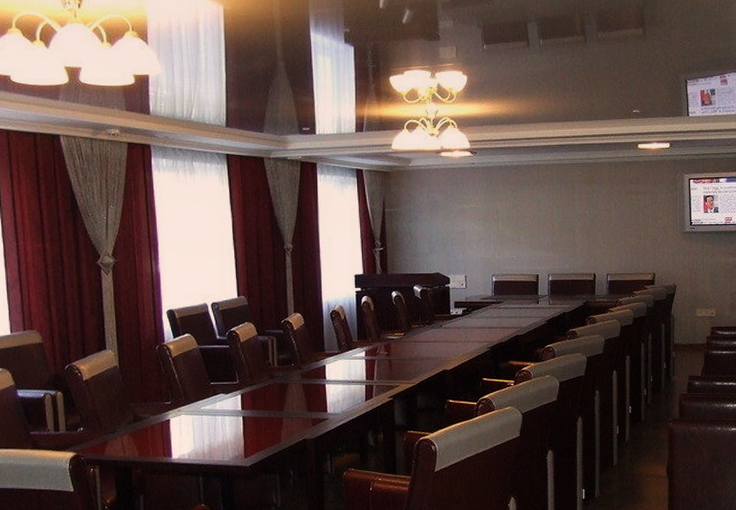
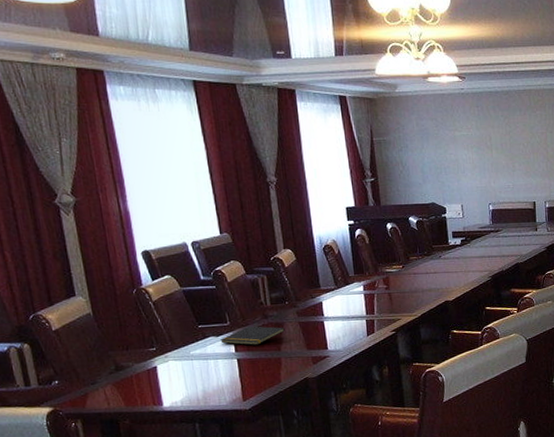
notepad: none [229,386,289,404] -> present [220,326,285,346]

